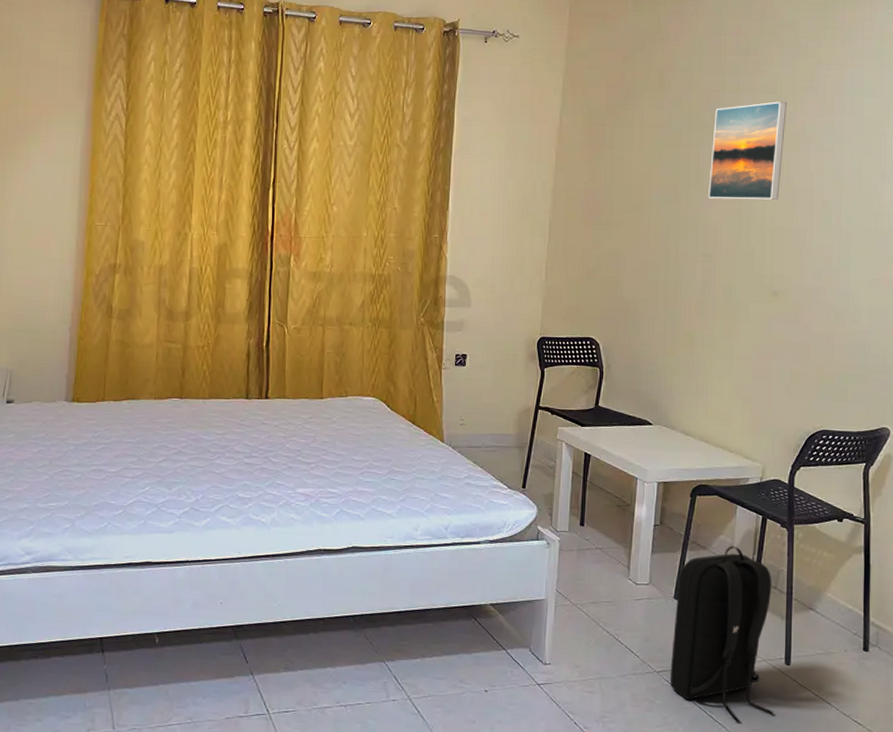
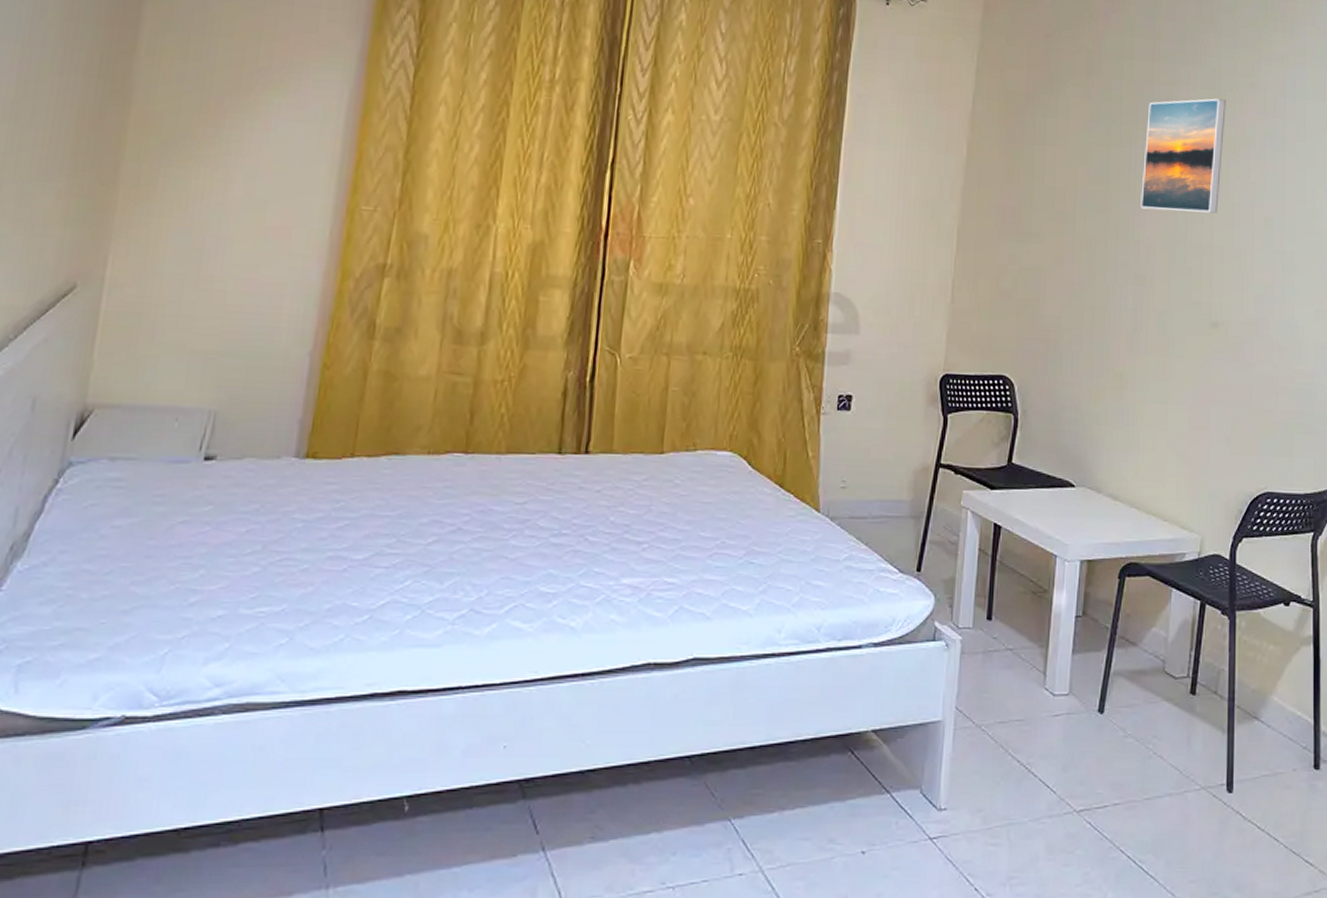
backpack: present [670,546,774,721] -> none [1092,640,1214,871]

